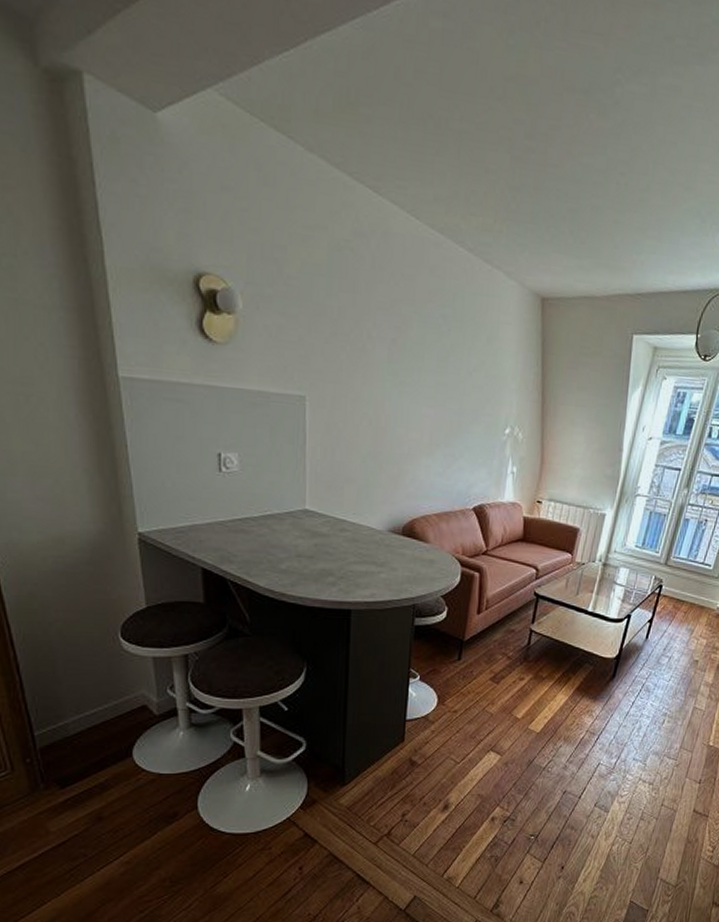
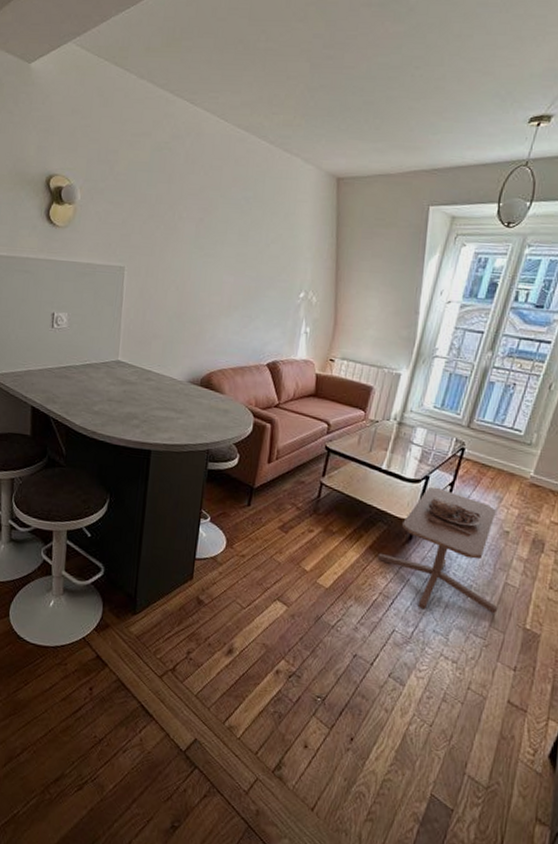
side table: none [584,625,688,741] -> present [377,487,498,614]

